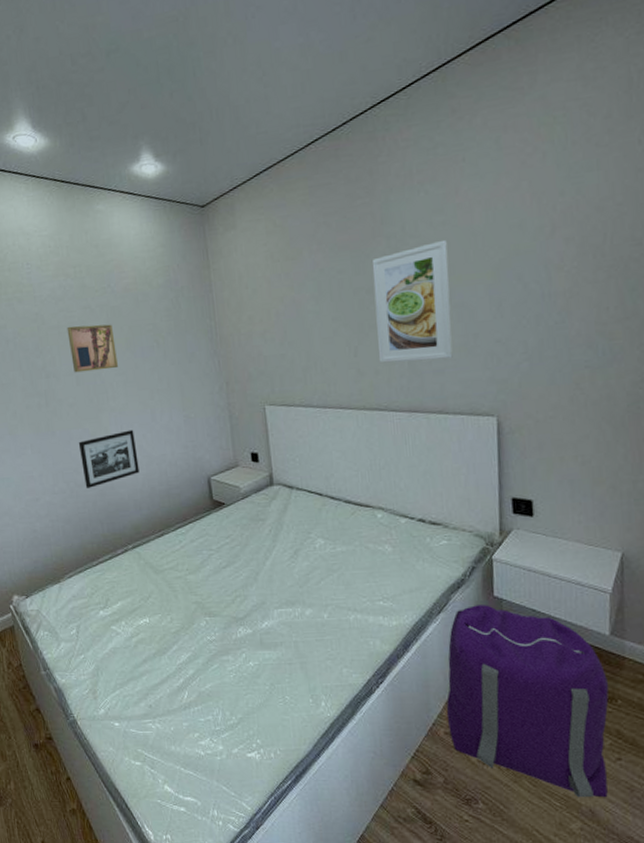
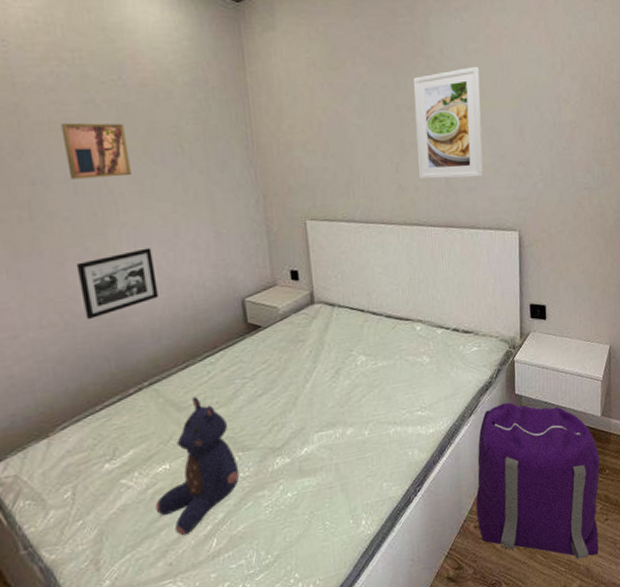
teddy bear: none [138,562,207,684] -> present [155,397,240,536]

